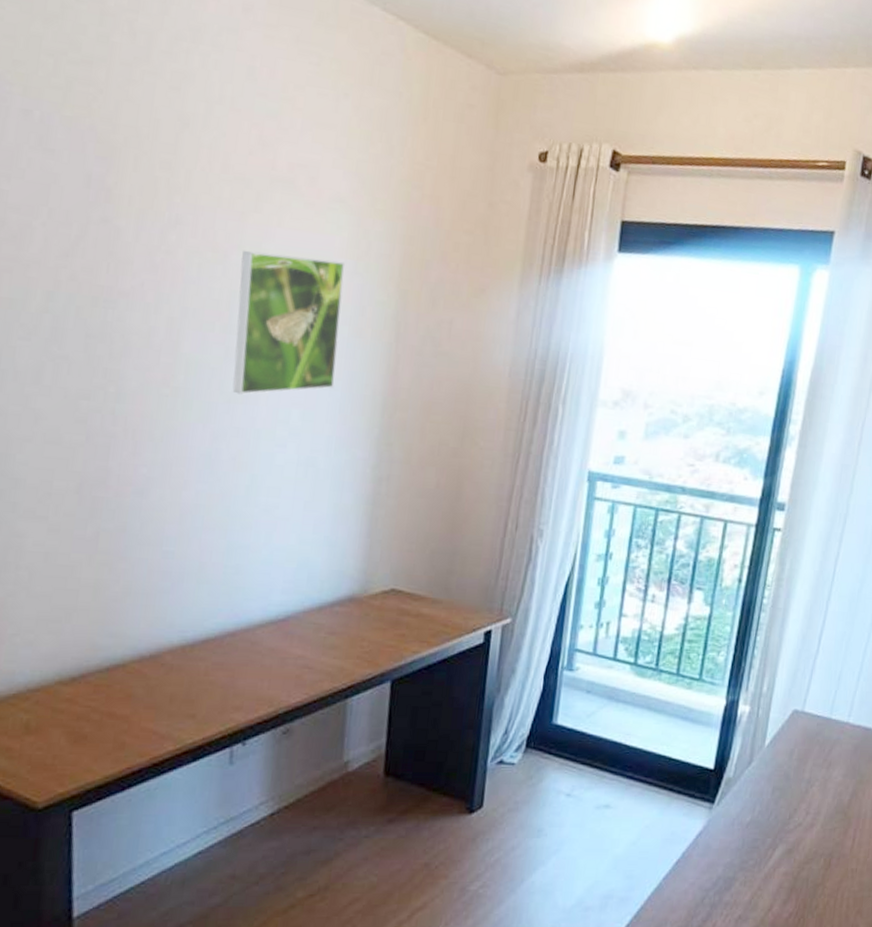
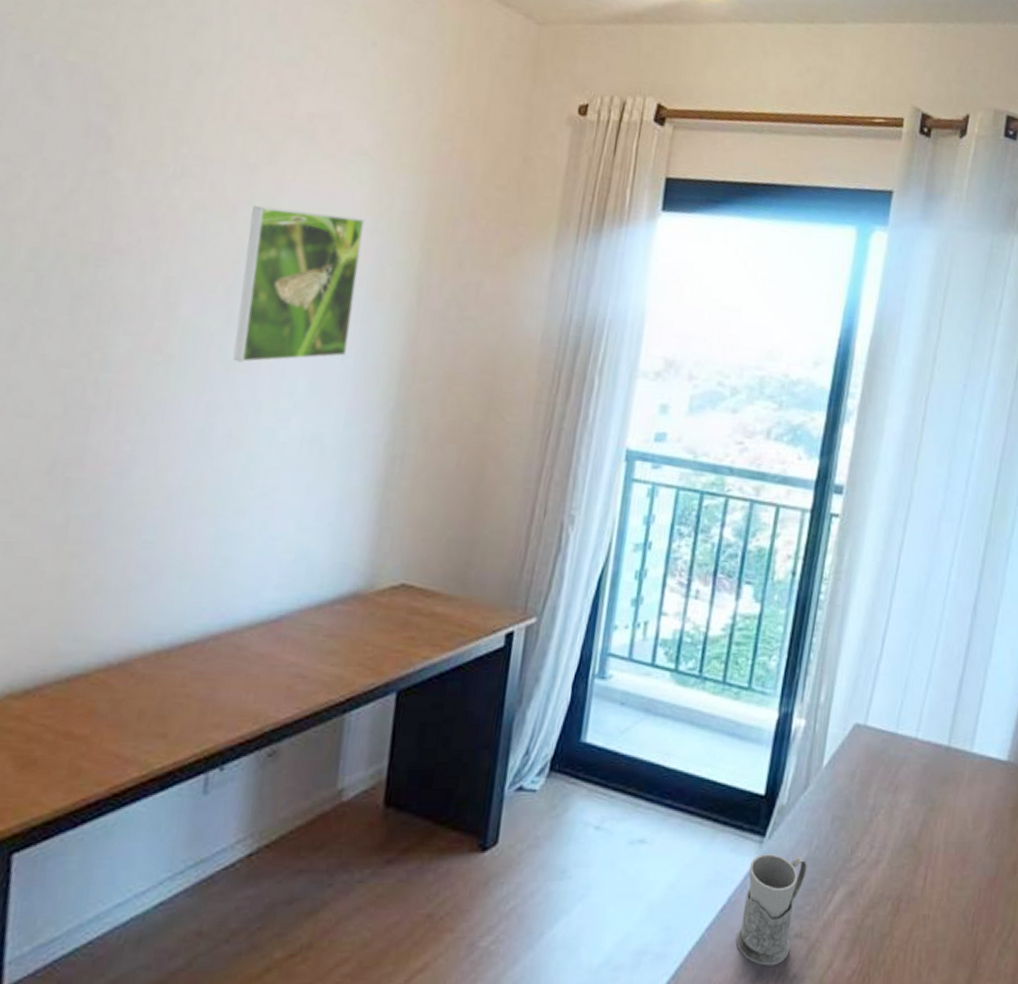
mug: none [689,818,751,909] -> present [735,854,808,966]

